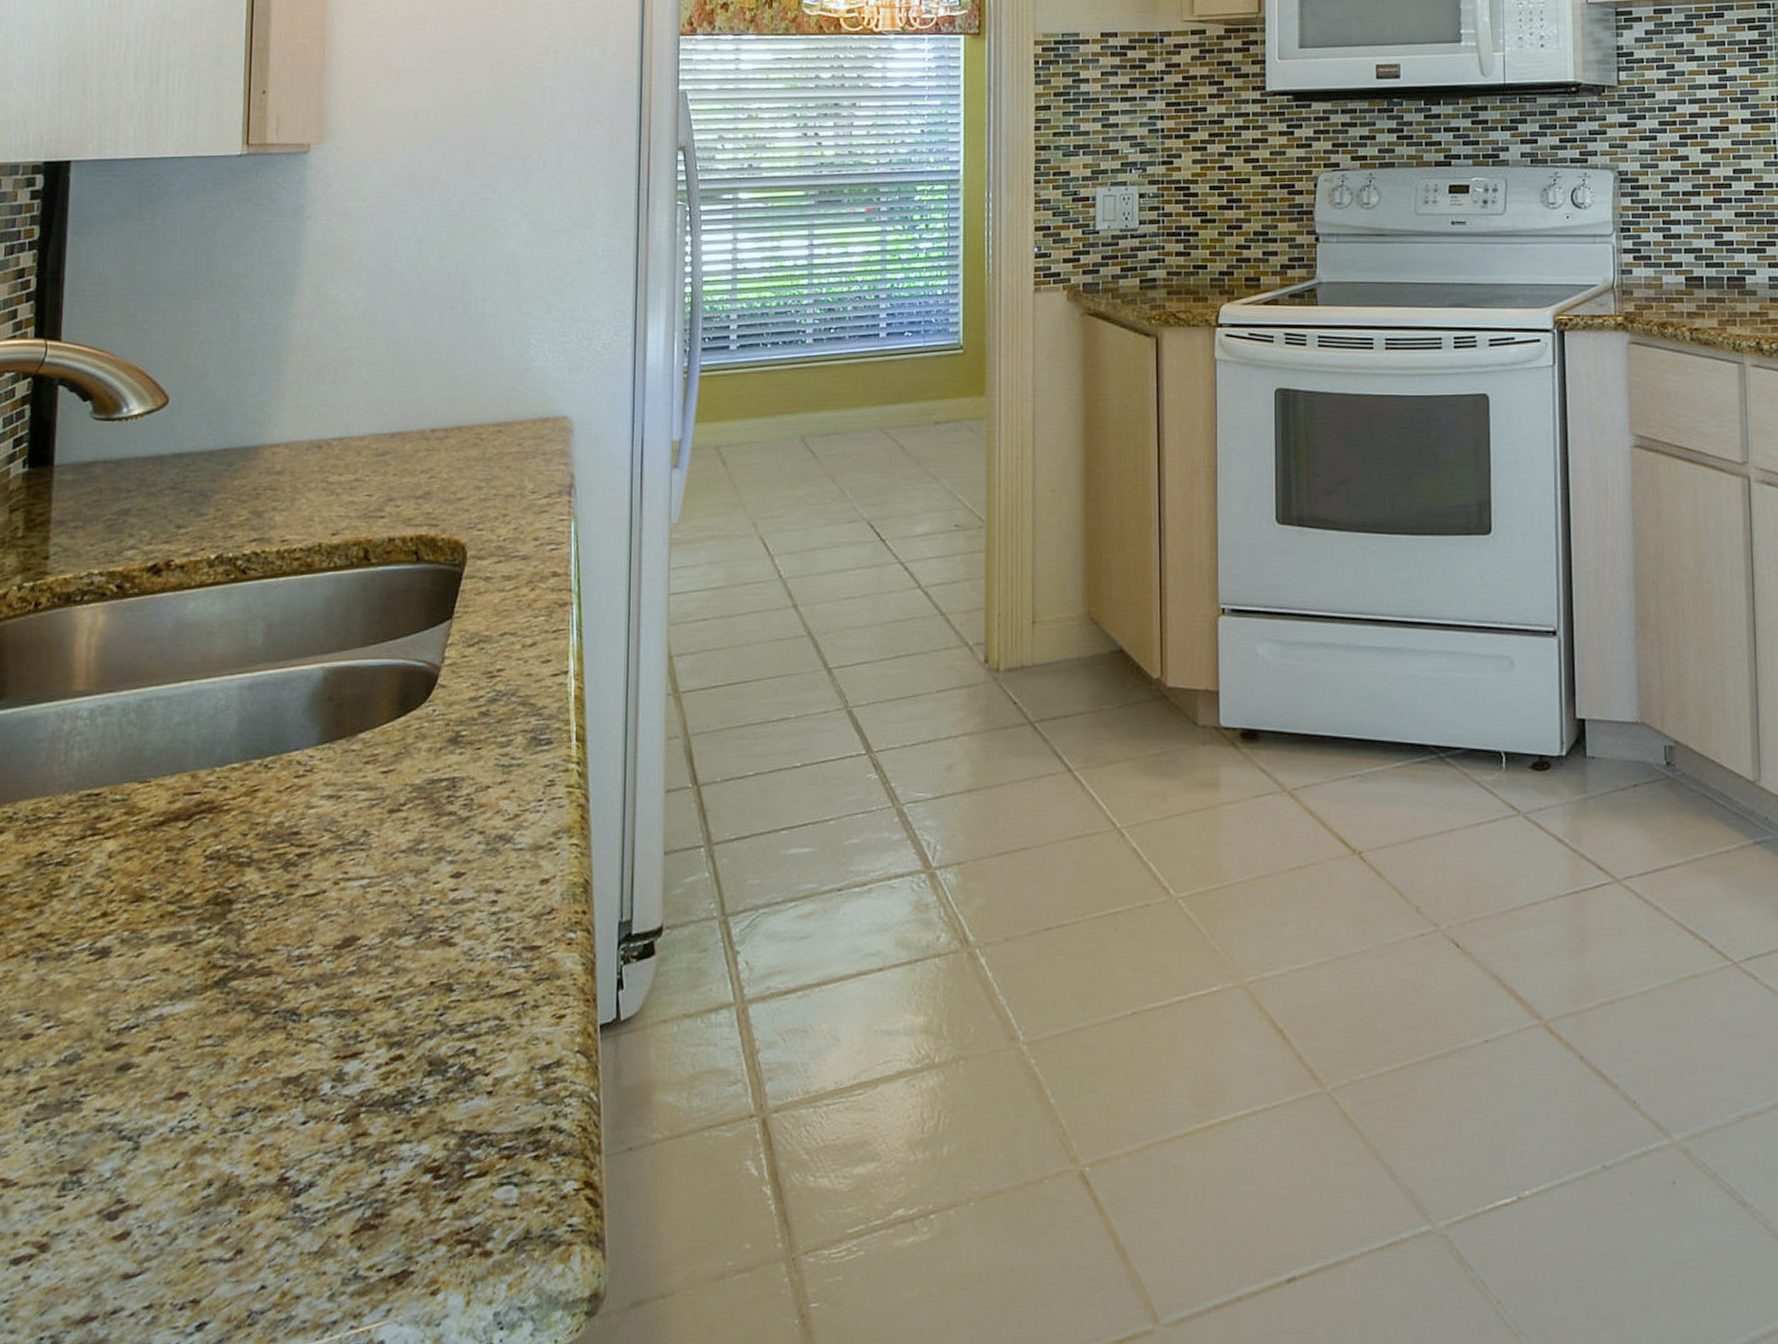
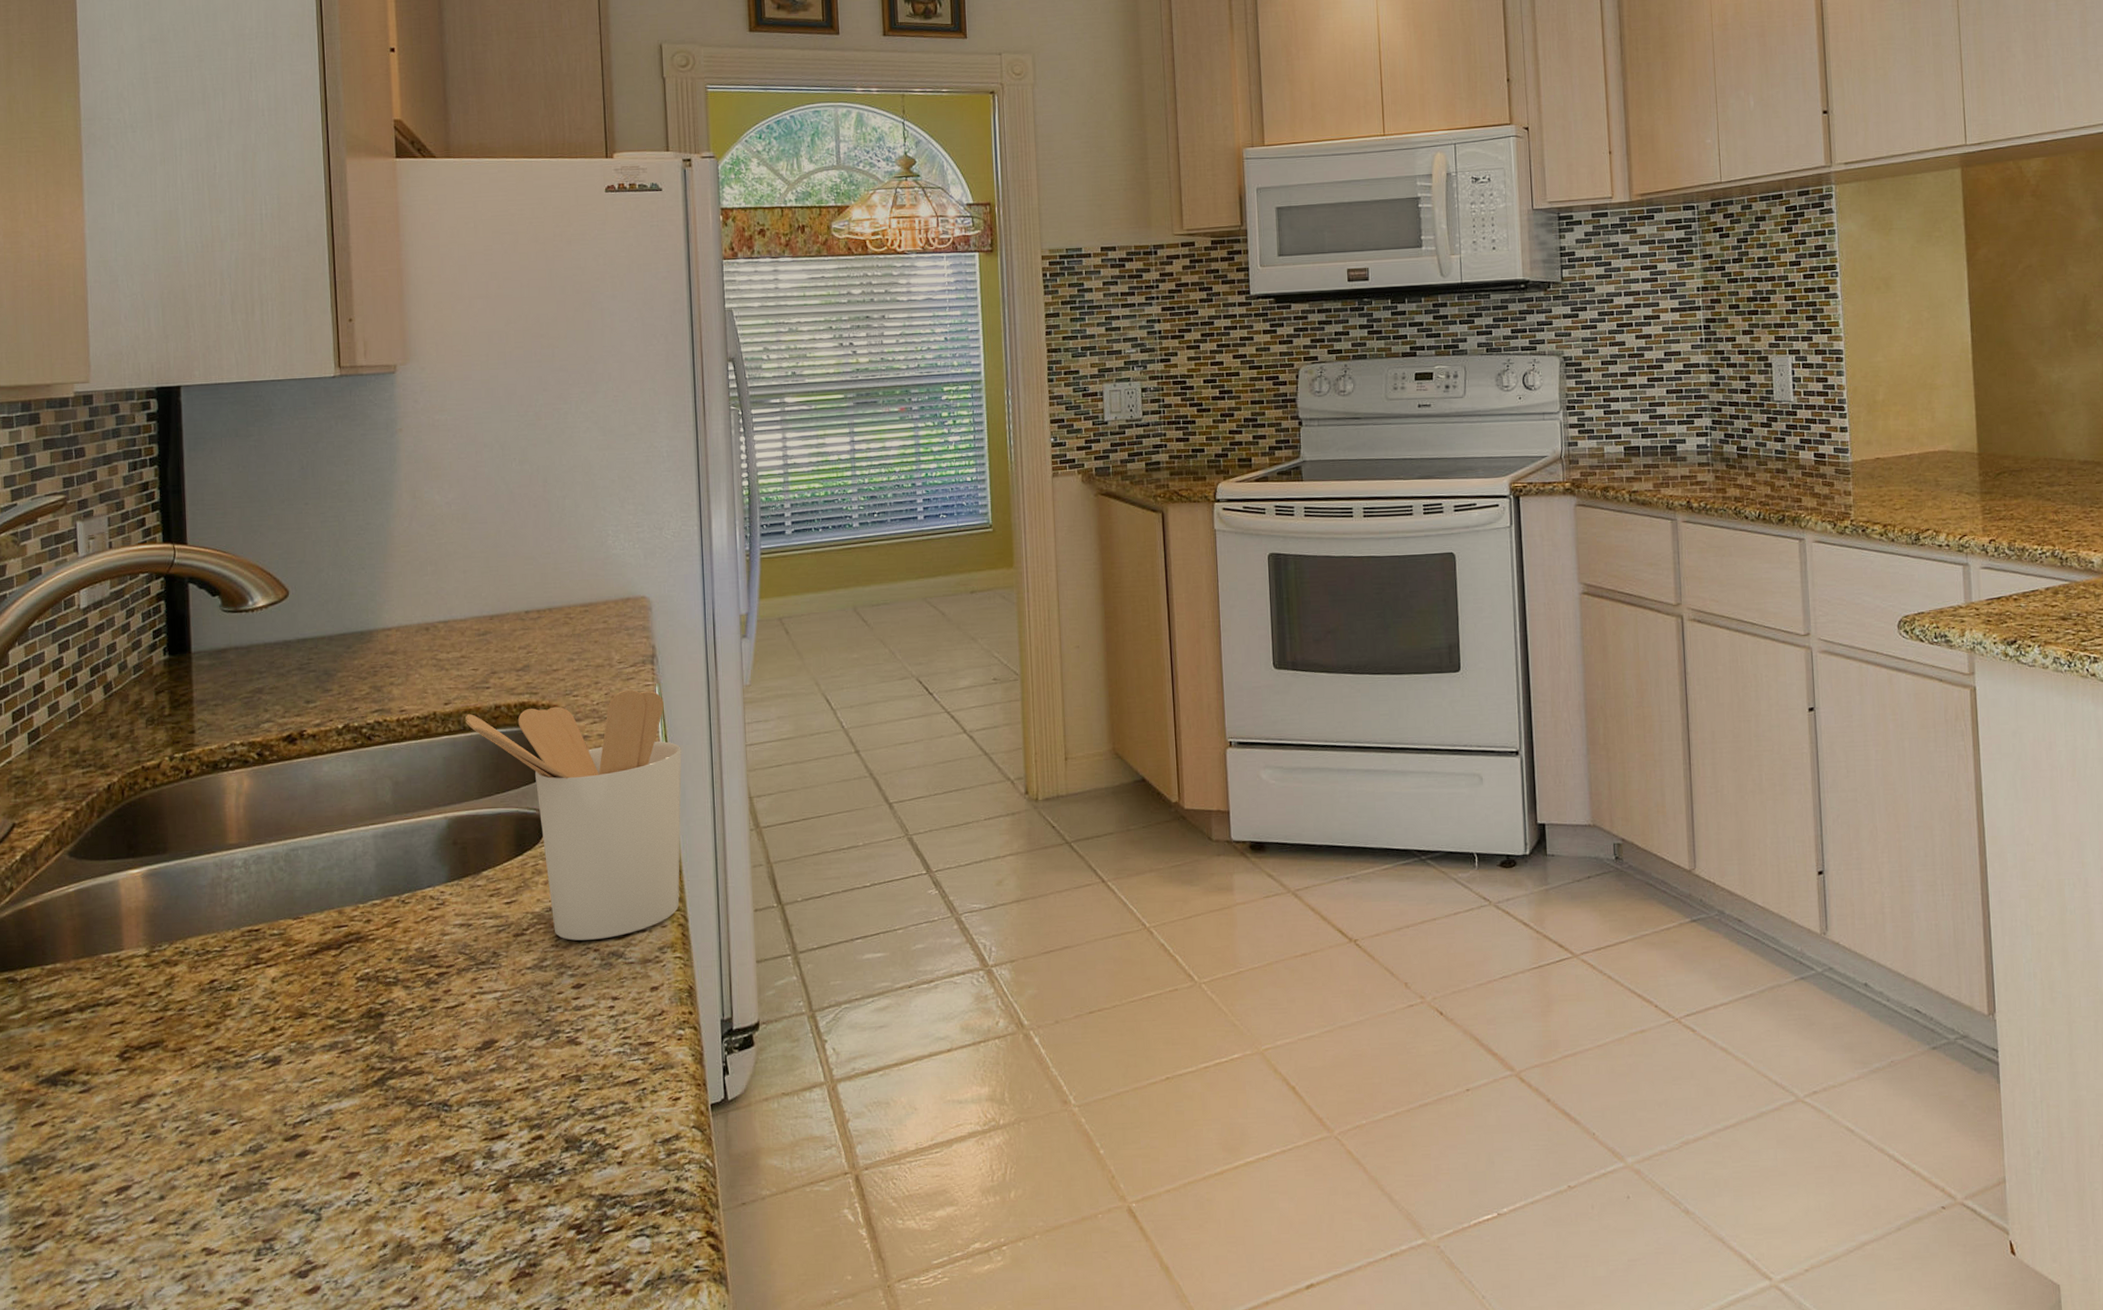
utensil holder: none [354,524,595,820] -> present [465,689,682,941]

